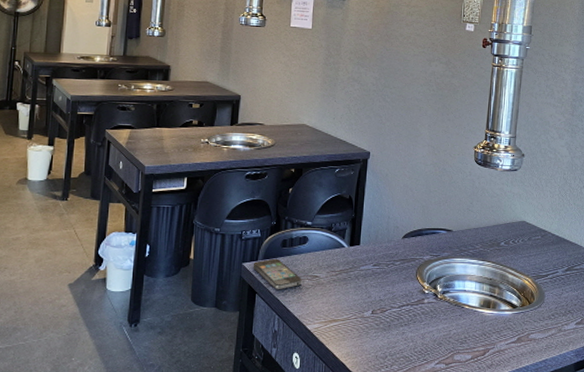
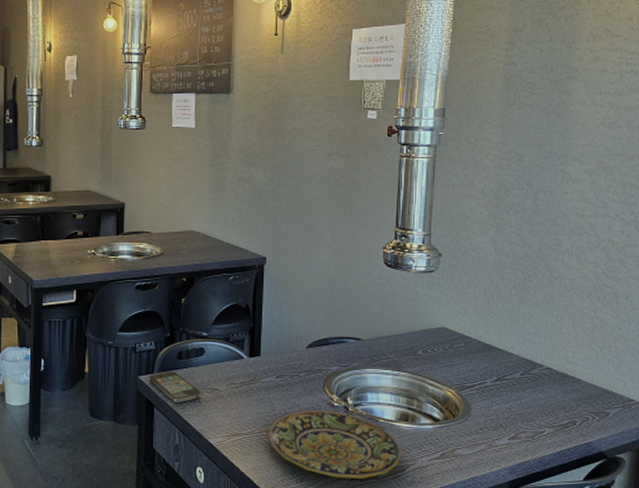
plate: none [362,297,484,362] -> present [267,410,402,478]

